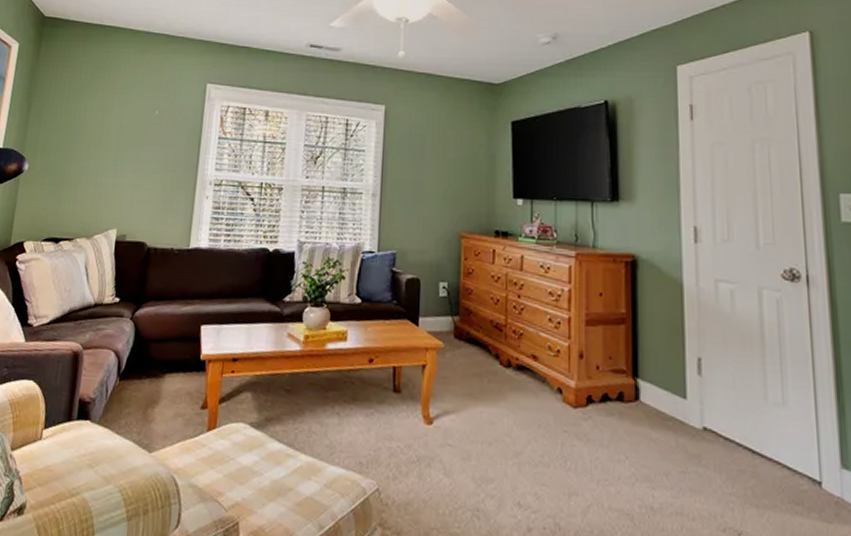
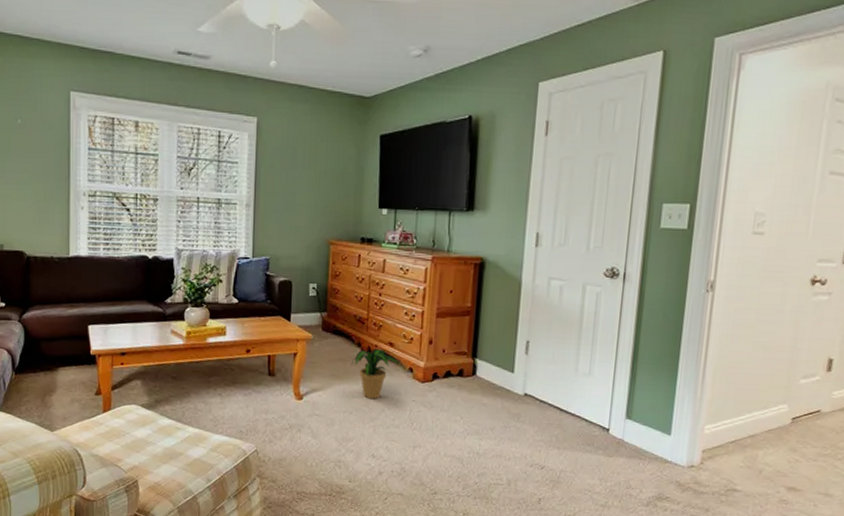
potted plant: none [488,362,546,428] -> present [351,348,400,399]

